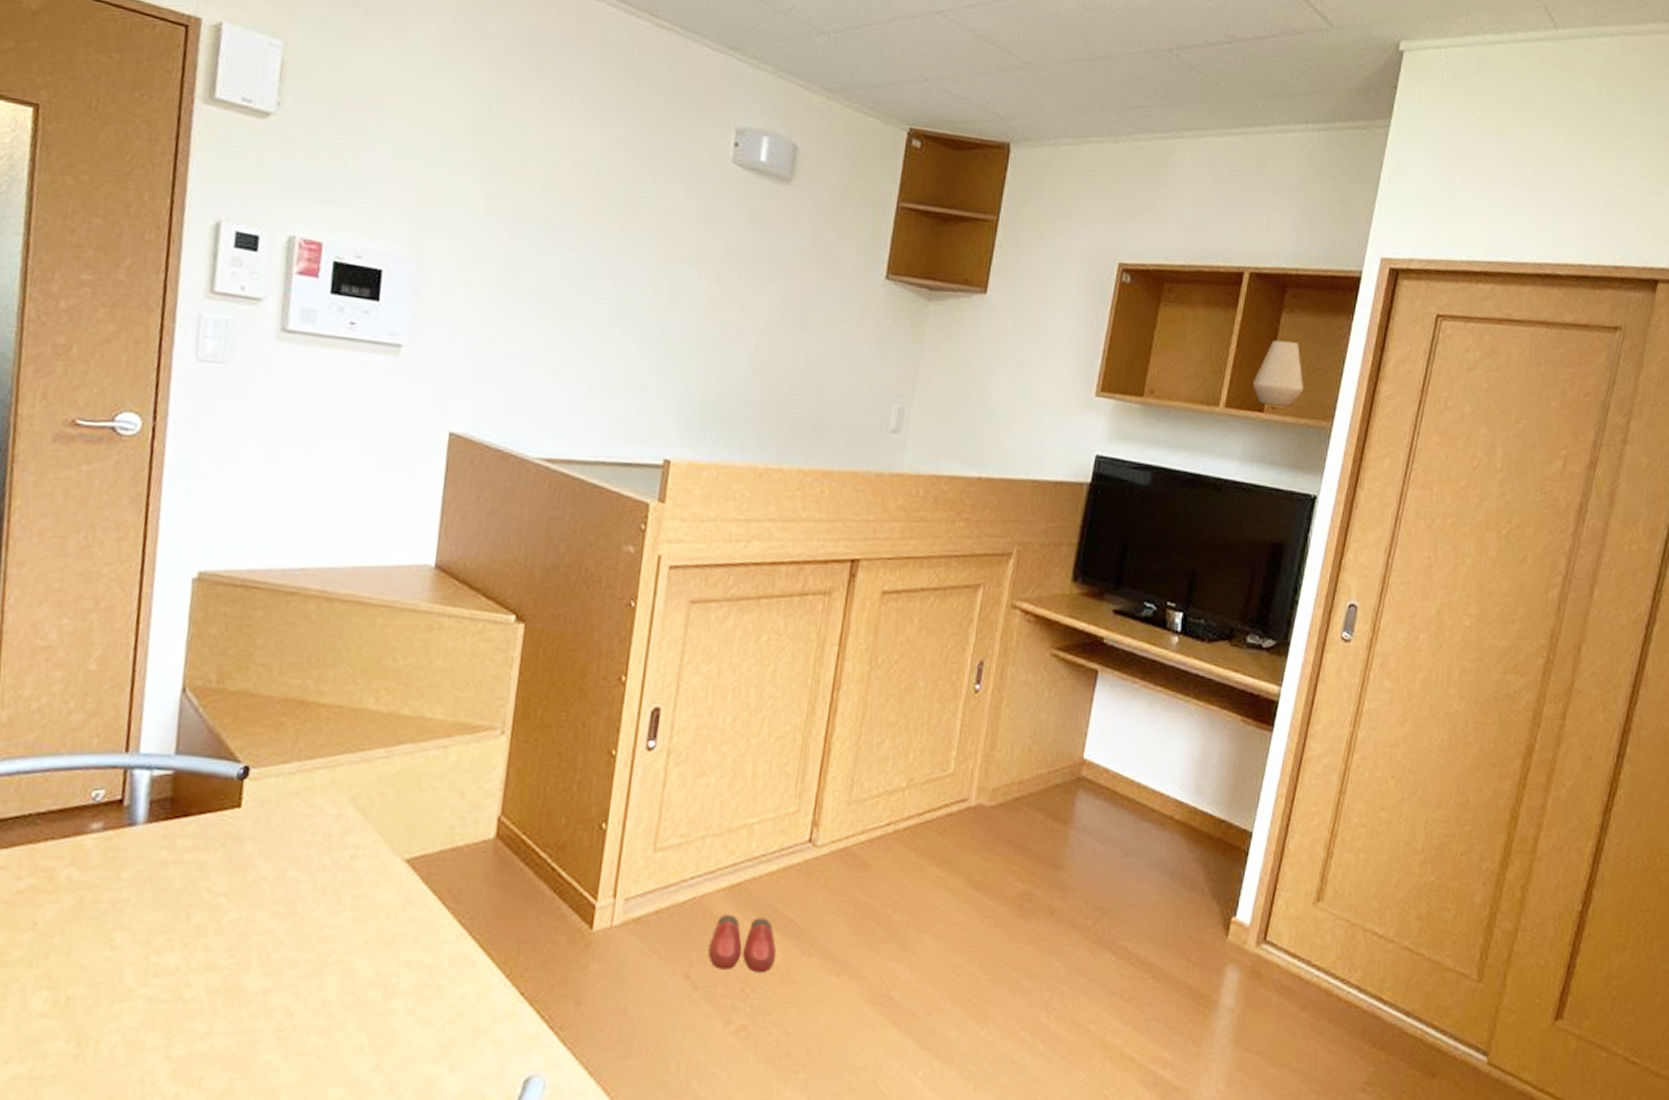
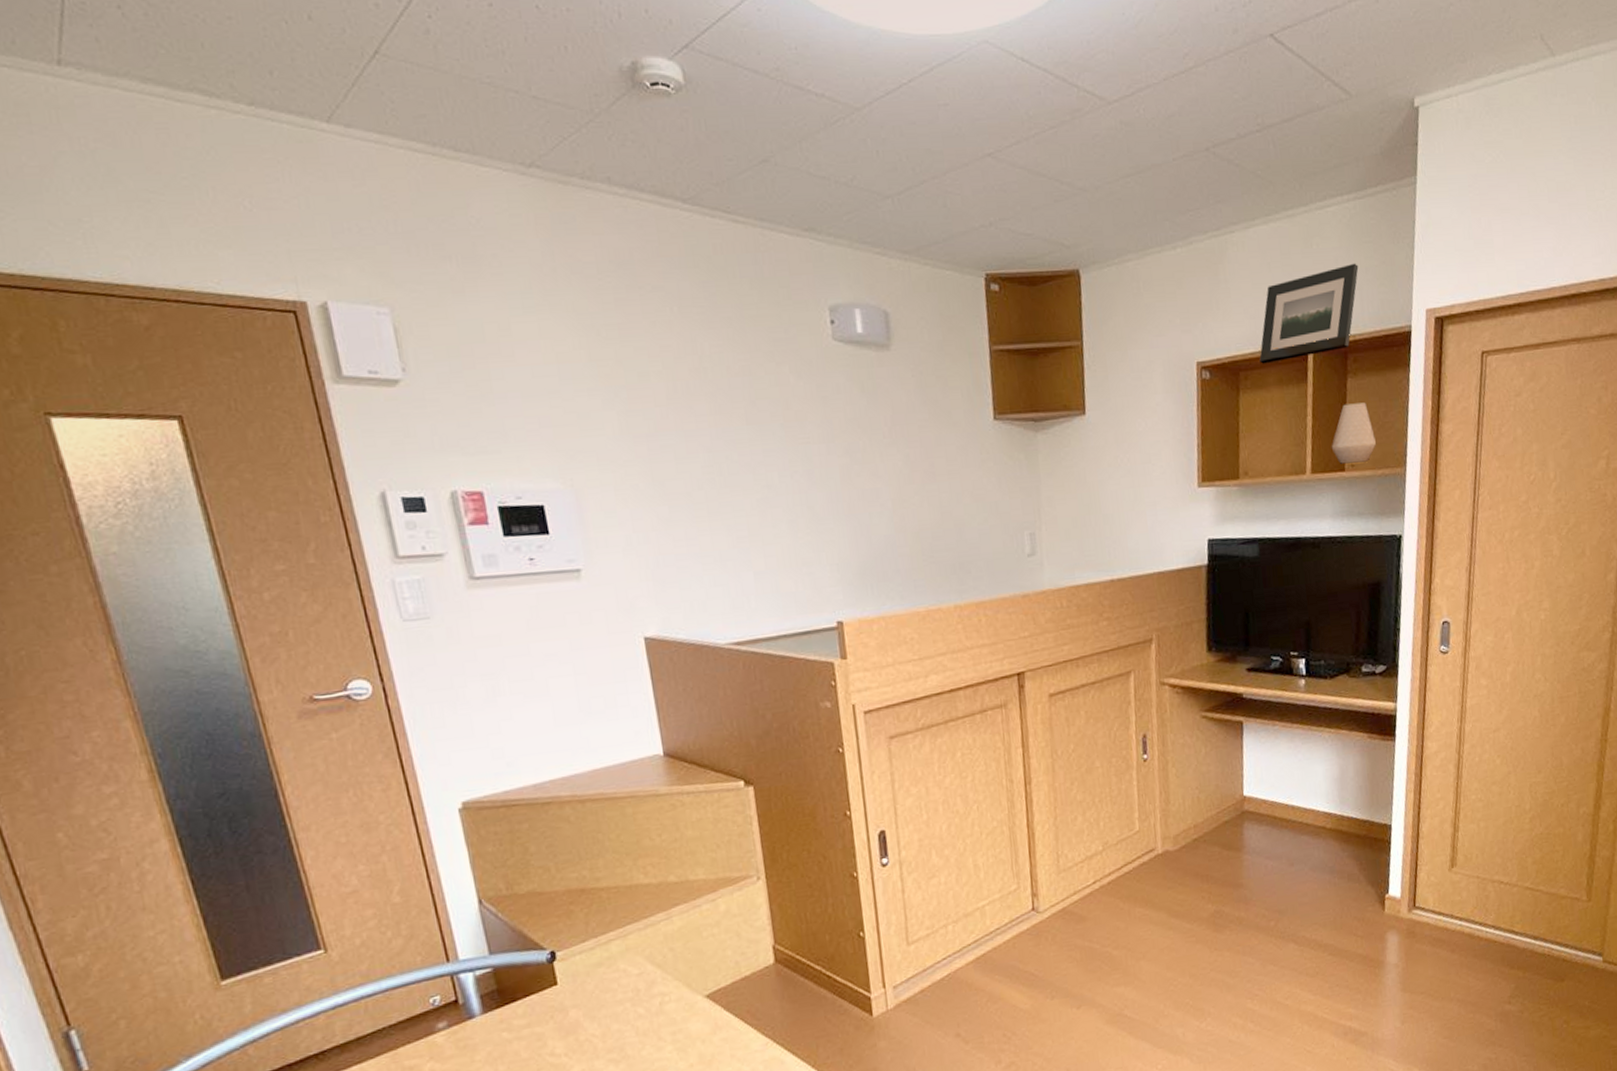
slippers: present [708,913,777,972] -> none [969,976,1026,1024]
picture frame: none [1188,194,1313,282] -> present [1259,263,1359,364]

